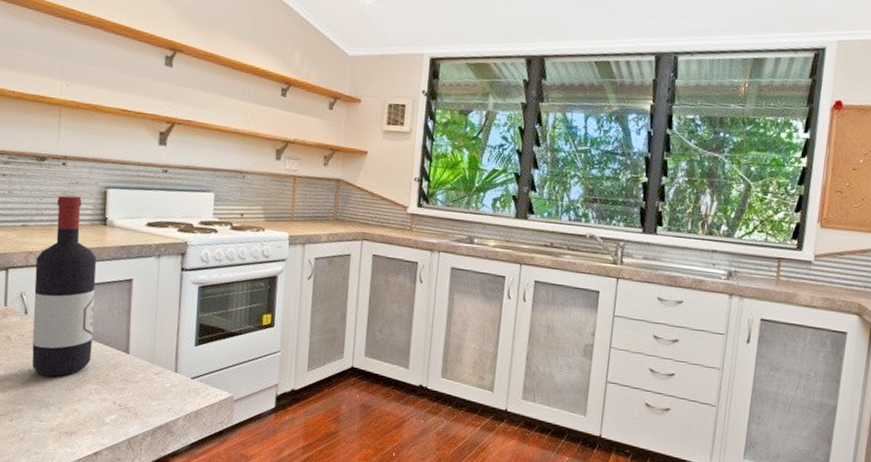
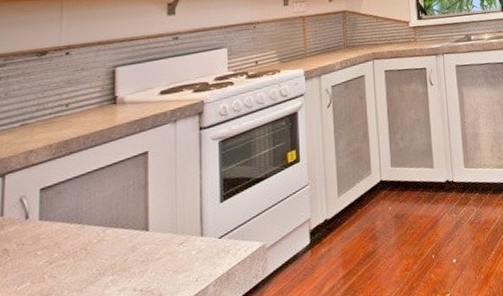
wine bottle: present [32,195,96,377] -> none [34,82,108,283]

